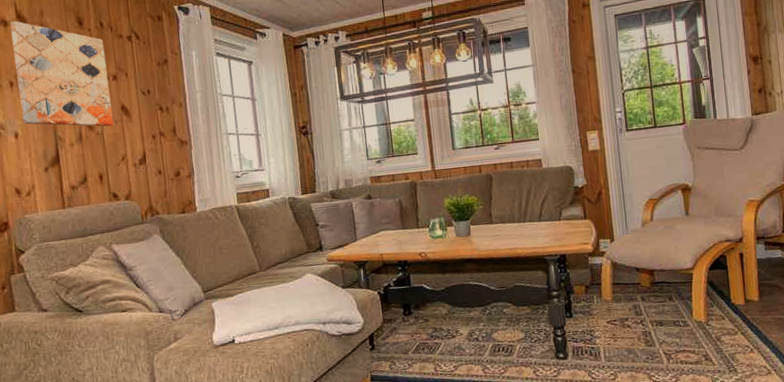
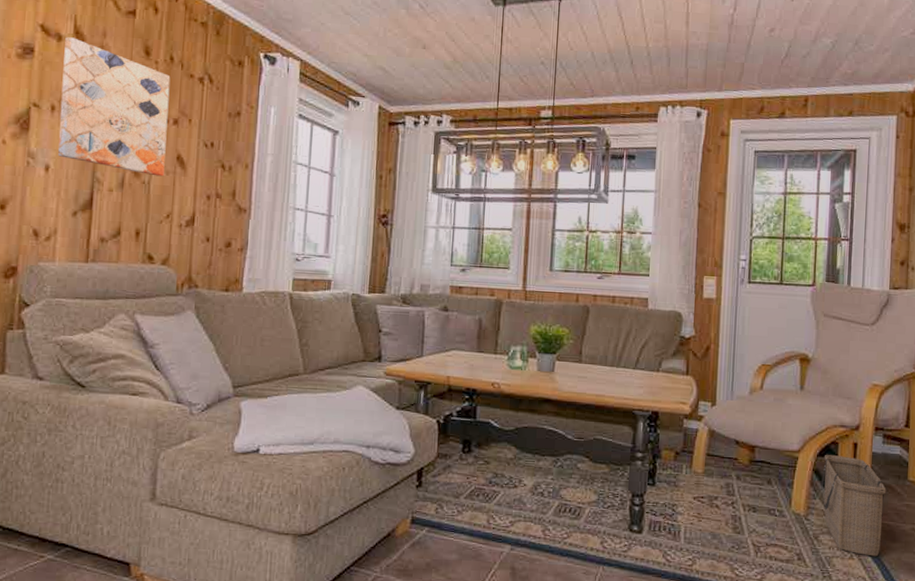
basket: none [715,266,776,348] -> present [821,454,887,557]

